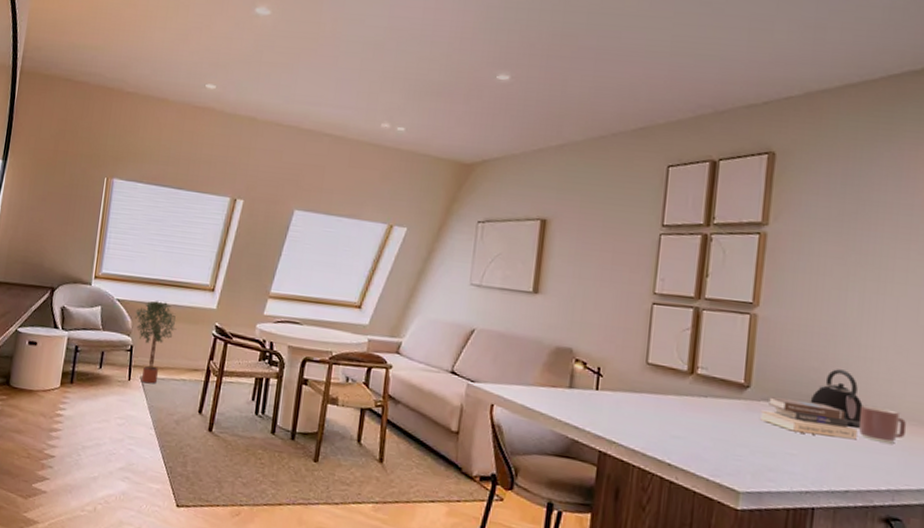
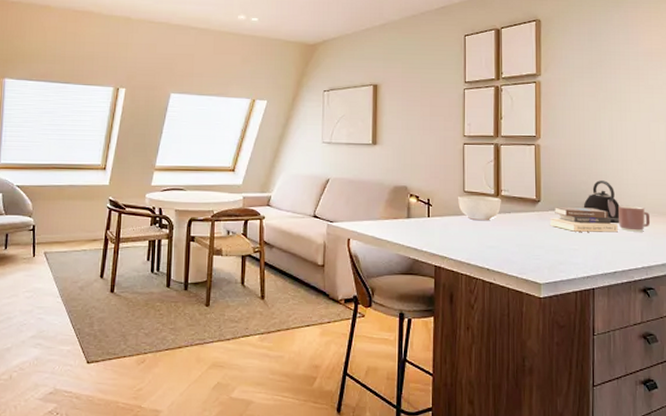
potted tree: present [134,301,177,384] -> none [34,183,74,257]
bowl: none [637,367,698,404] -> present [457,195,502,221]

